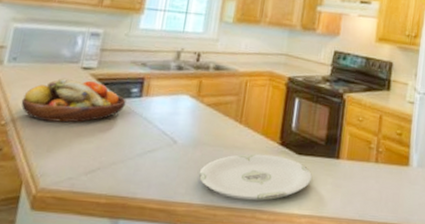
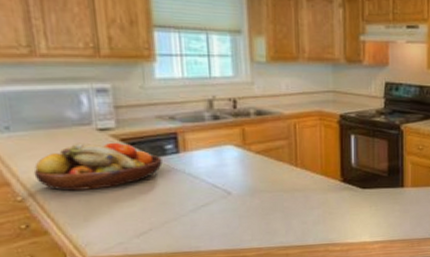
plate: present [198,153,312,201] -> none [262,192,379,238]

